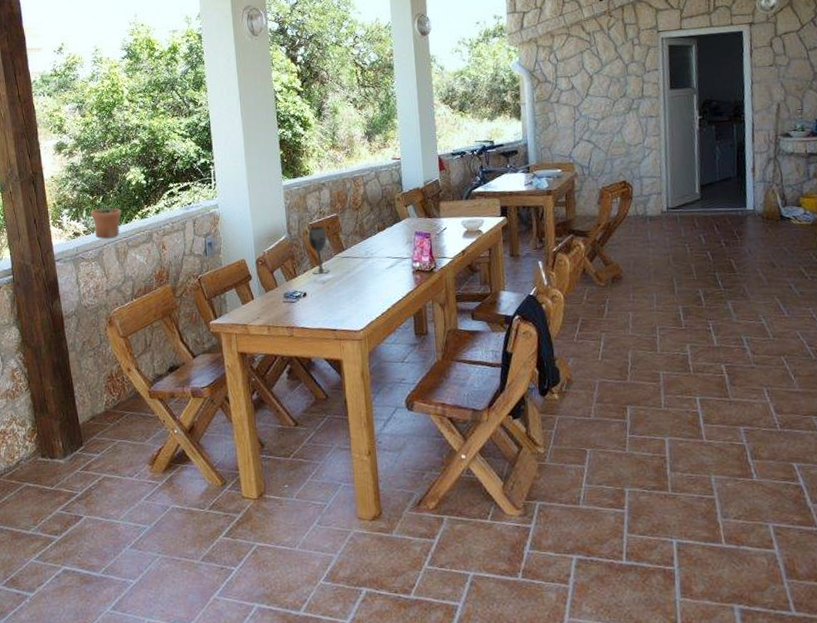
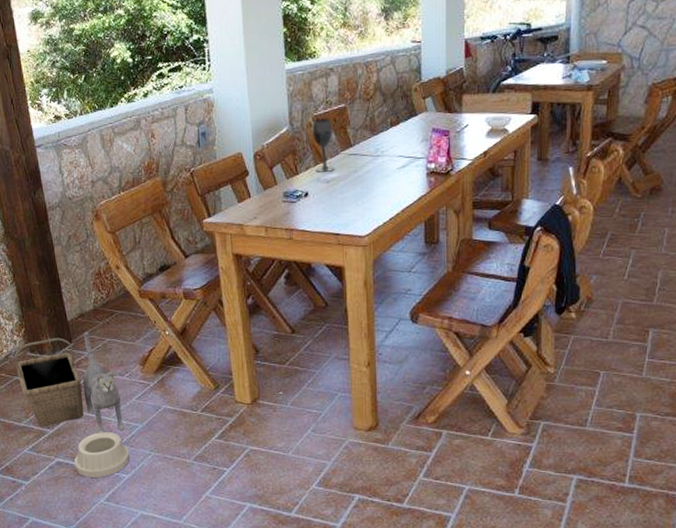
basket: none [25,441,93,533] -> present [14,337,84,426]
pet bowl: none [81,535,138,585] -> present [74,431,130,478]
planter: present [90,207,122,240] -> none [72,88,106,125]
cat: none [92,433,133,538] -> present [83,331,125,433]

